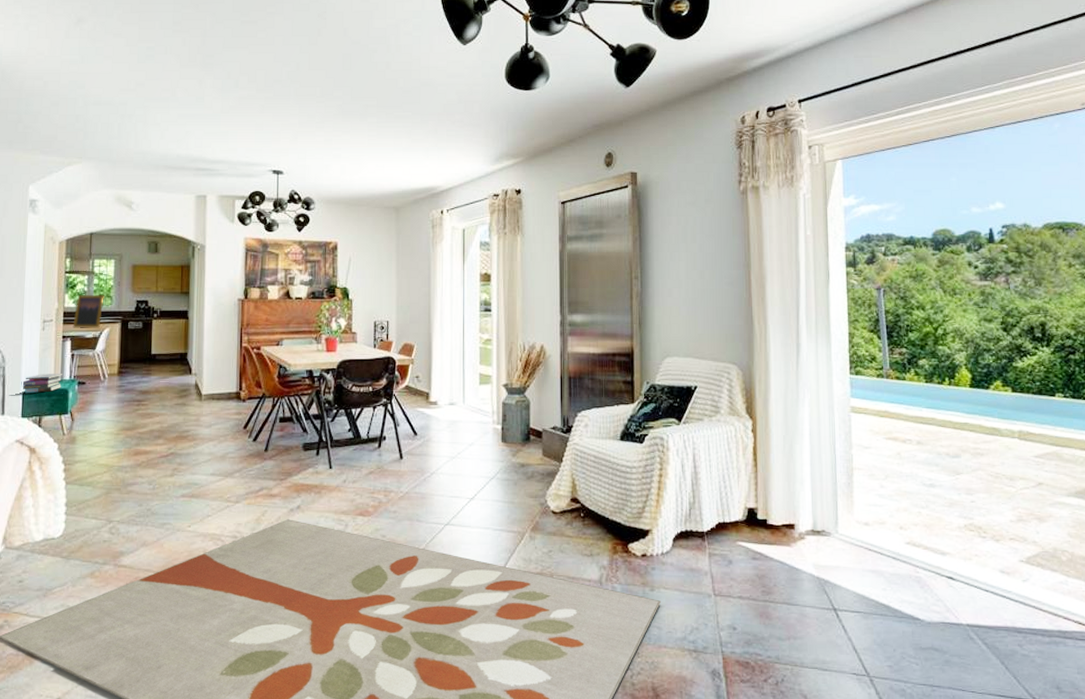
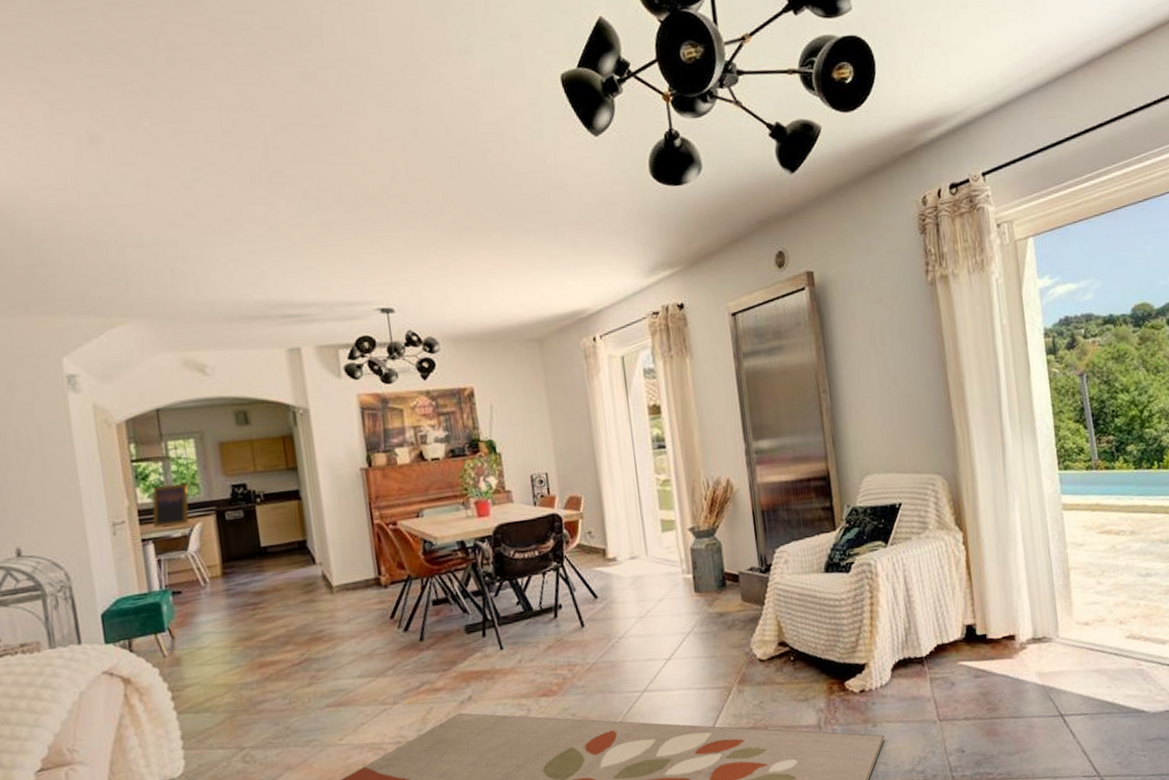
books: present [21,373,63,394] -> none [97,584,151,615]

